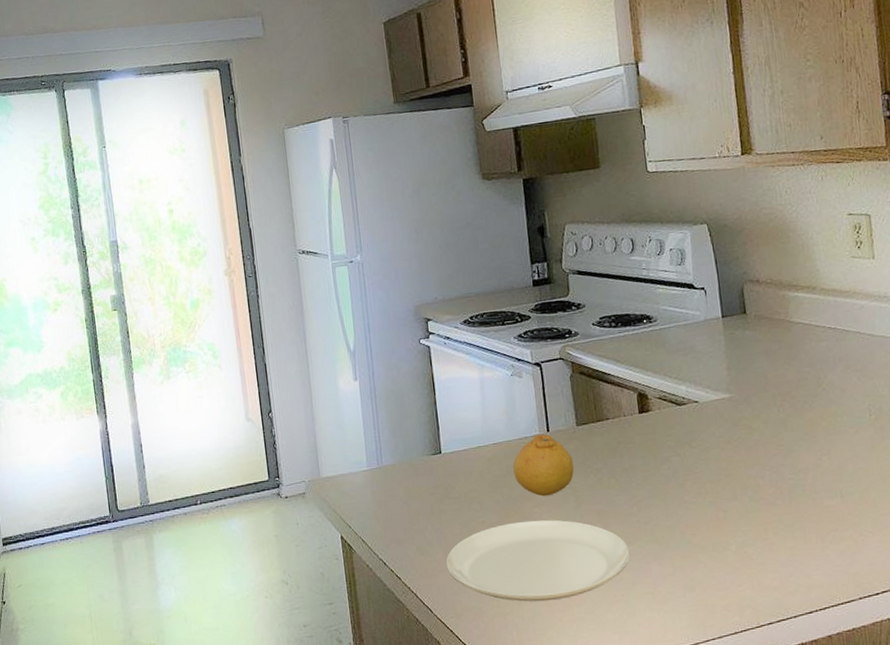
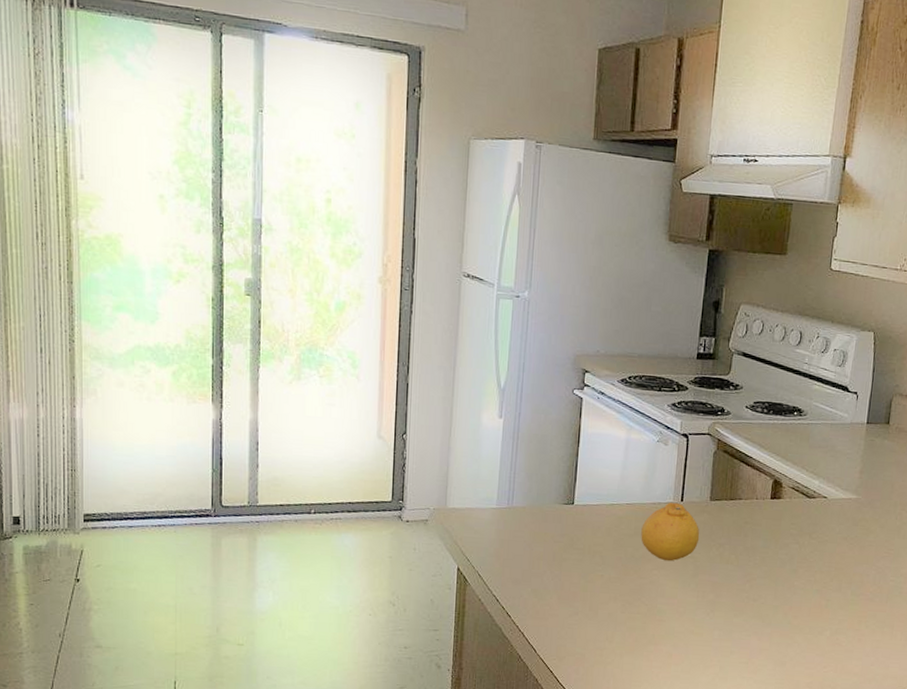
plate: present [445,519,630,602] -> none [558,580,734,657]

